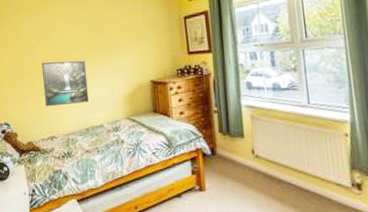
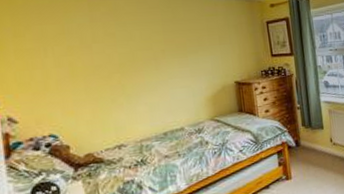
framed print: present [41,60,89,107] -> none [100,61,165,113]

